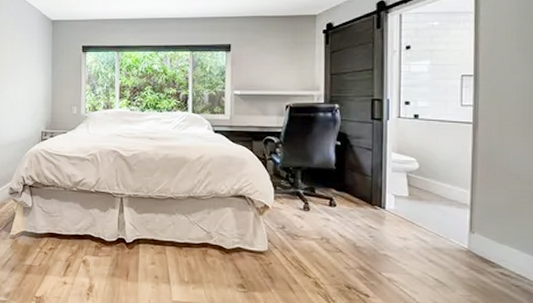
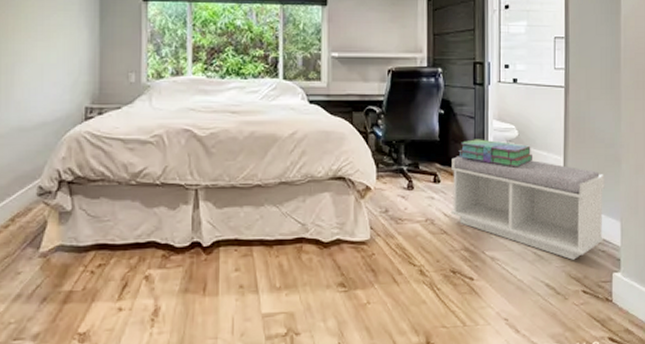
bench: none [347,183,520,291] -> present [451,156,605,260]
stack of books: none [355,169,435,198] -> present [458,139,532,167]

